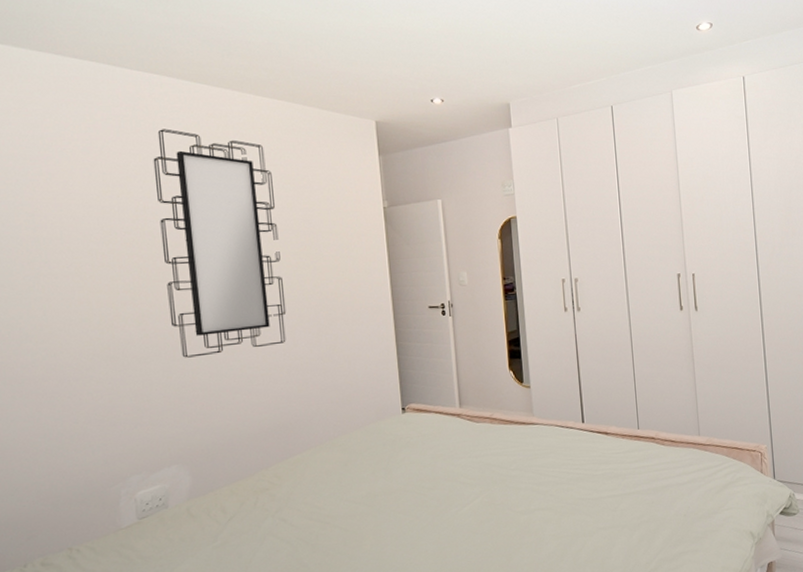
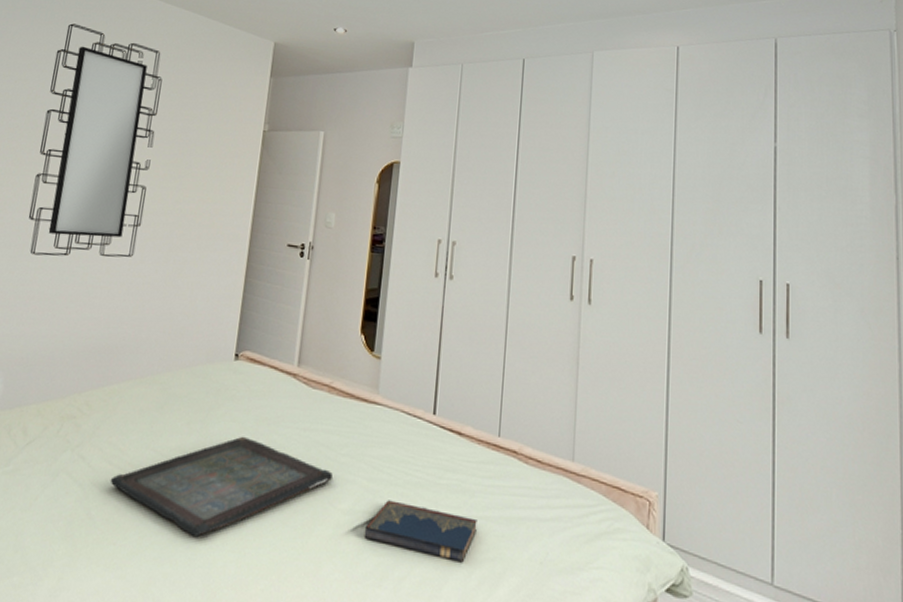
serving tray: none [314,473,509,559] -> present [110,436,334,537]
hardcover book: none [541,494,632,530] -> present [364,500,477,563]

